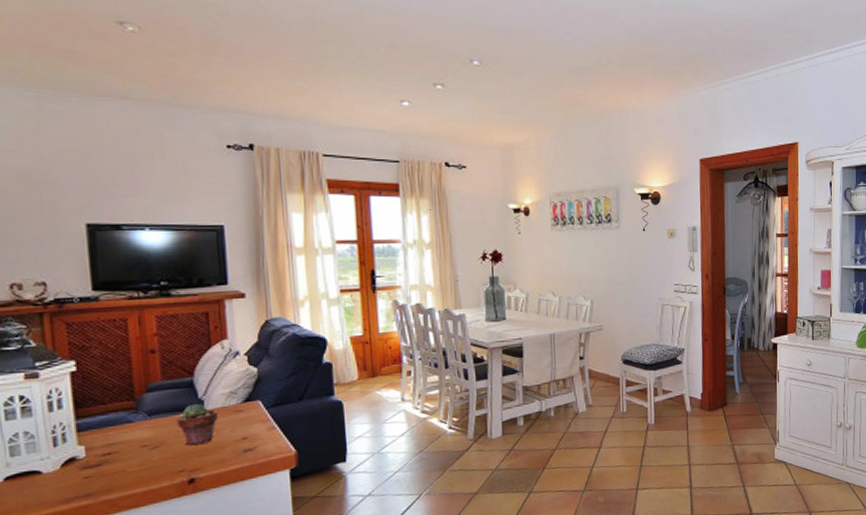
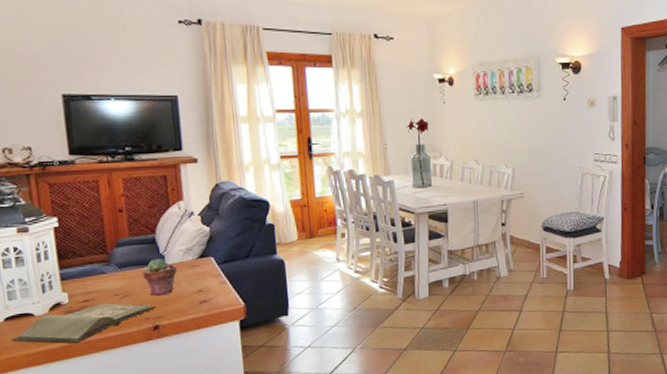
hardback book: none [12,455,191,505] -> present [12,303,156,344]

